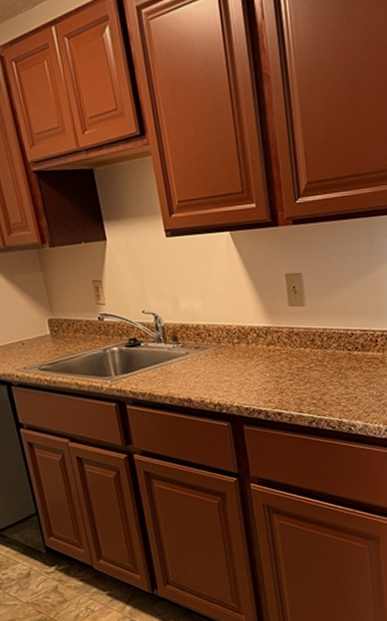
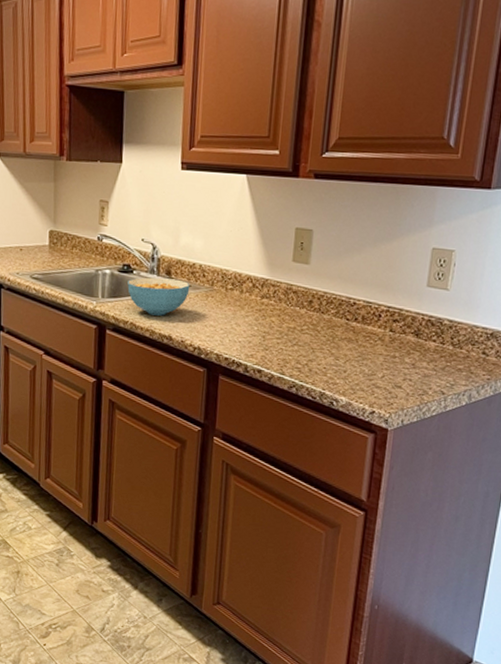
cereal bowl: none [137,343,199,383] -> present [127,277,190,316]

